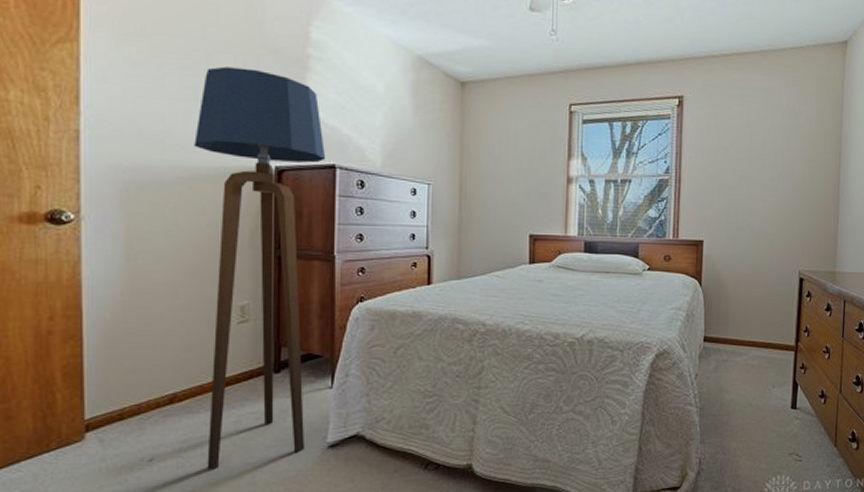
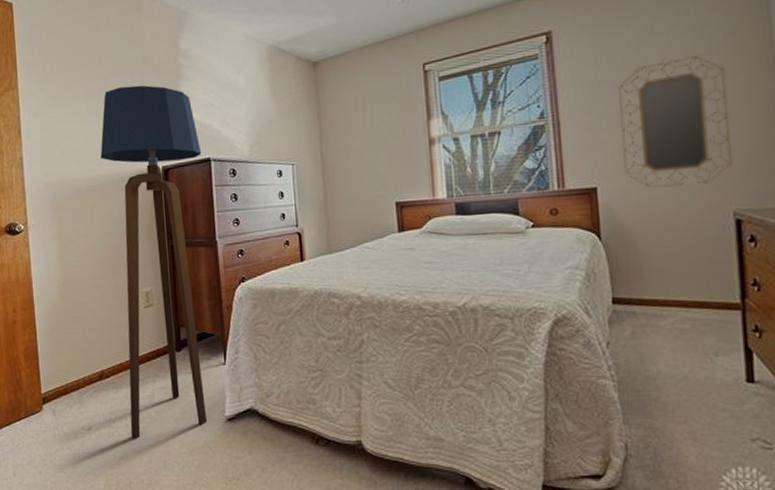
home mirror: none [726,139,807,247] -> present [618,55,734,189]

